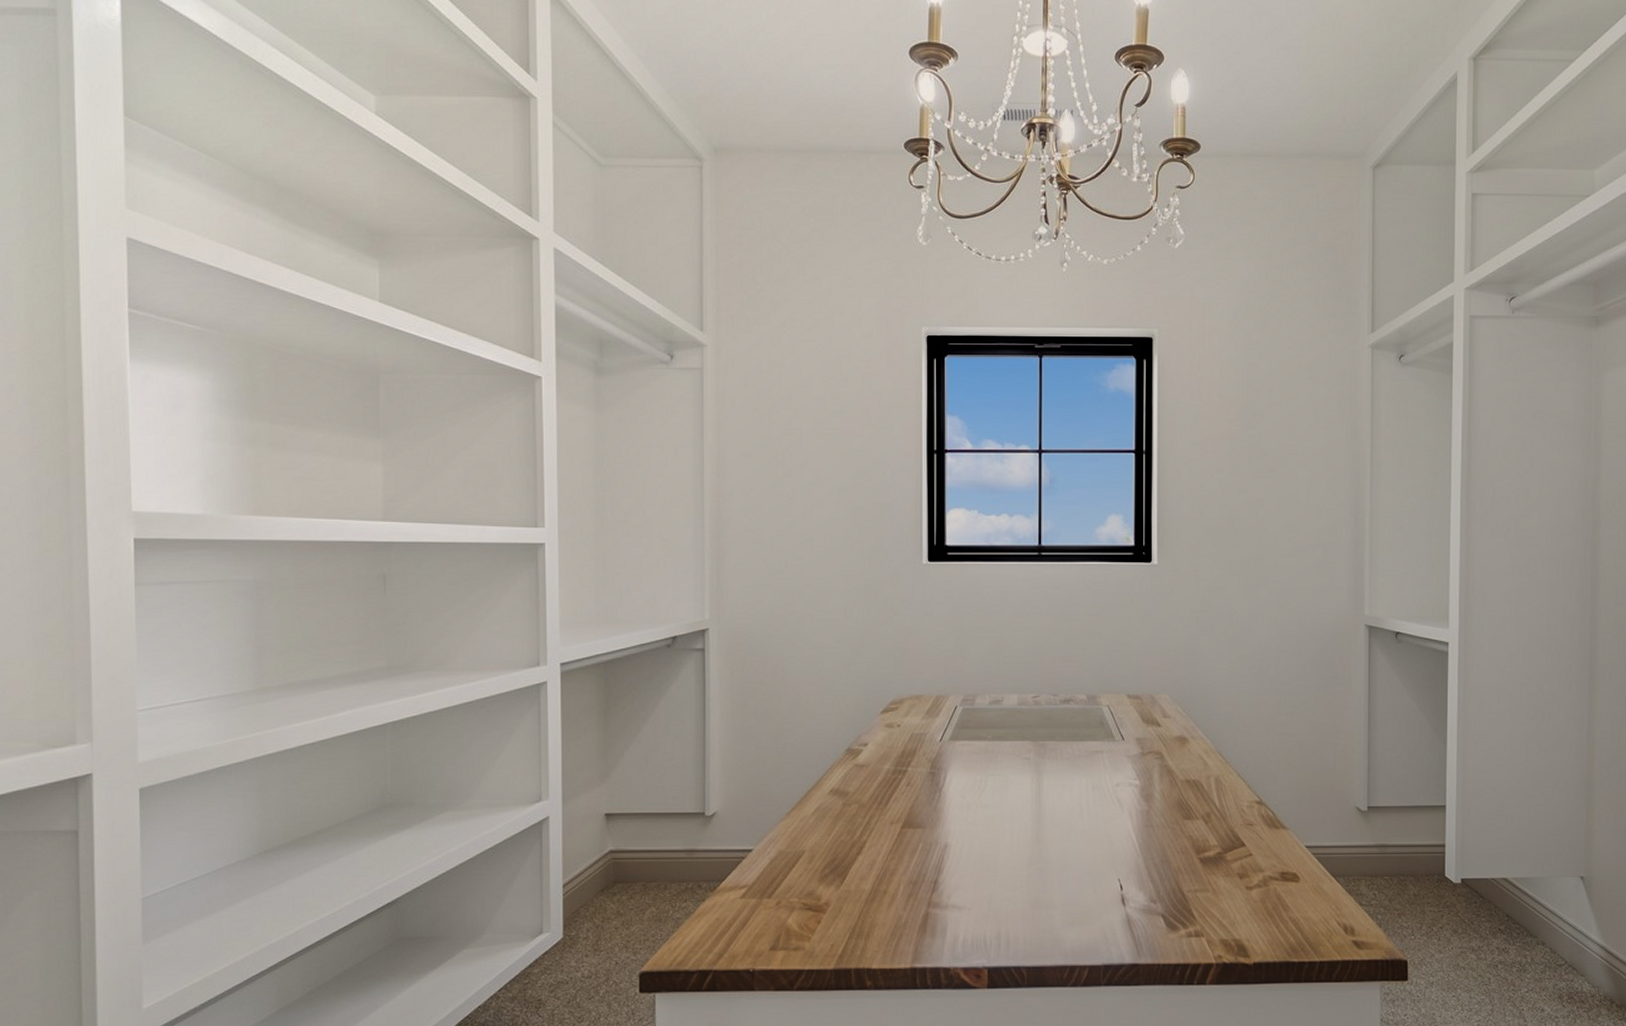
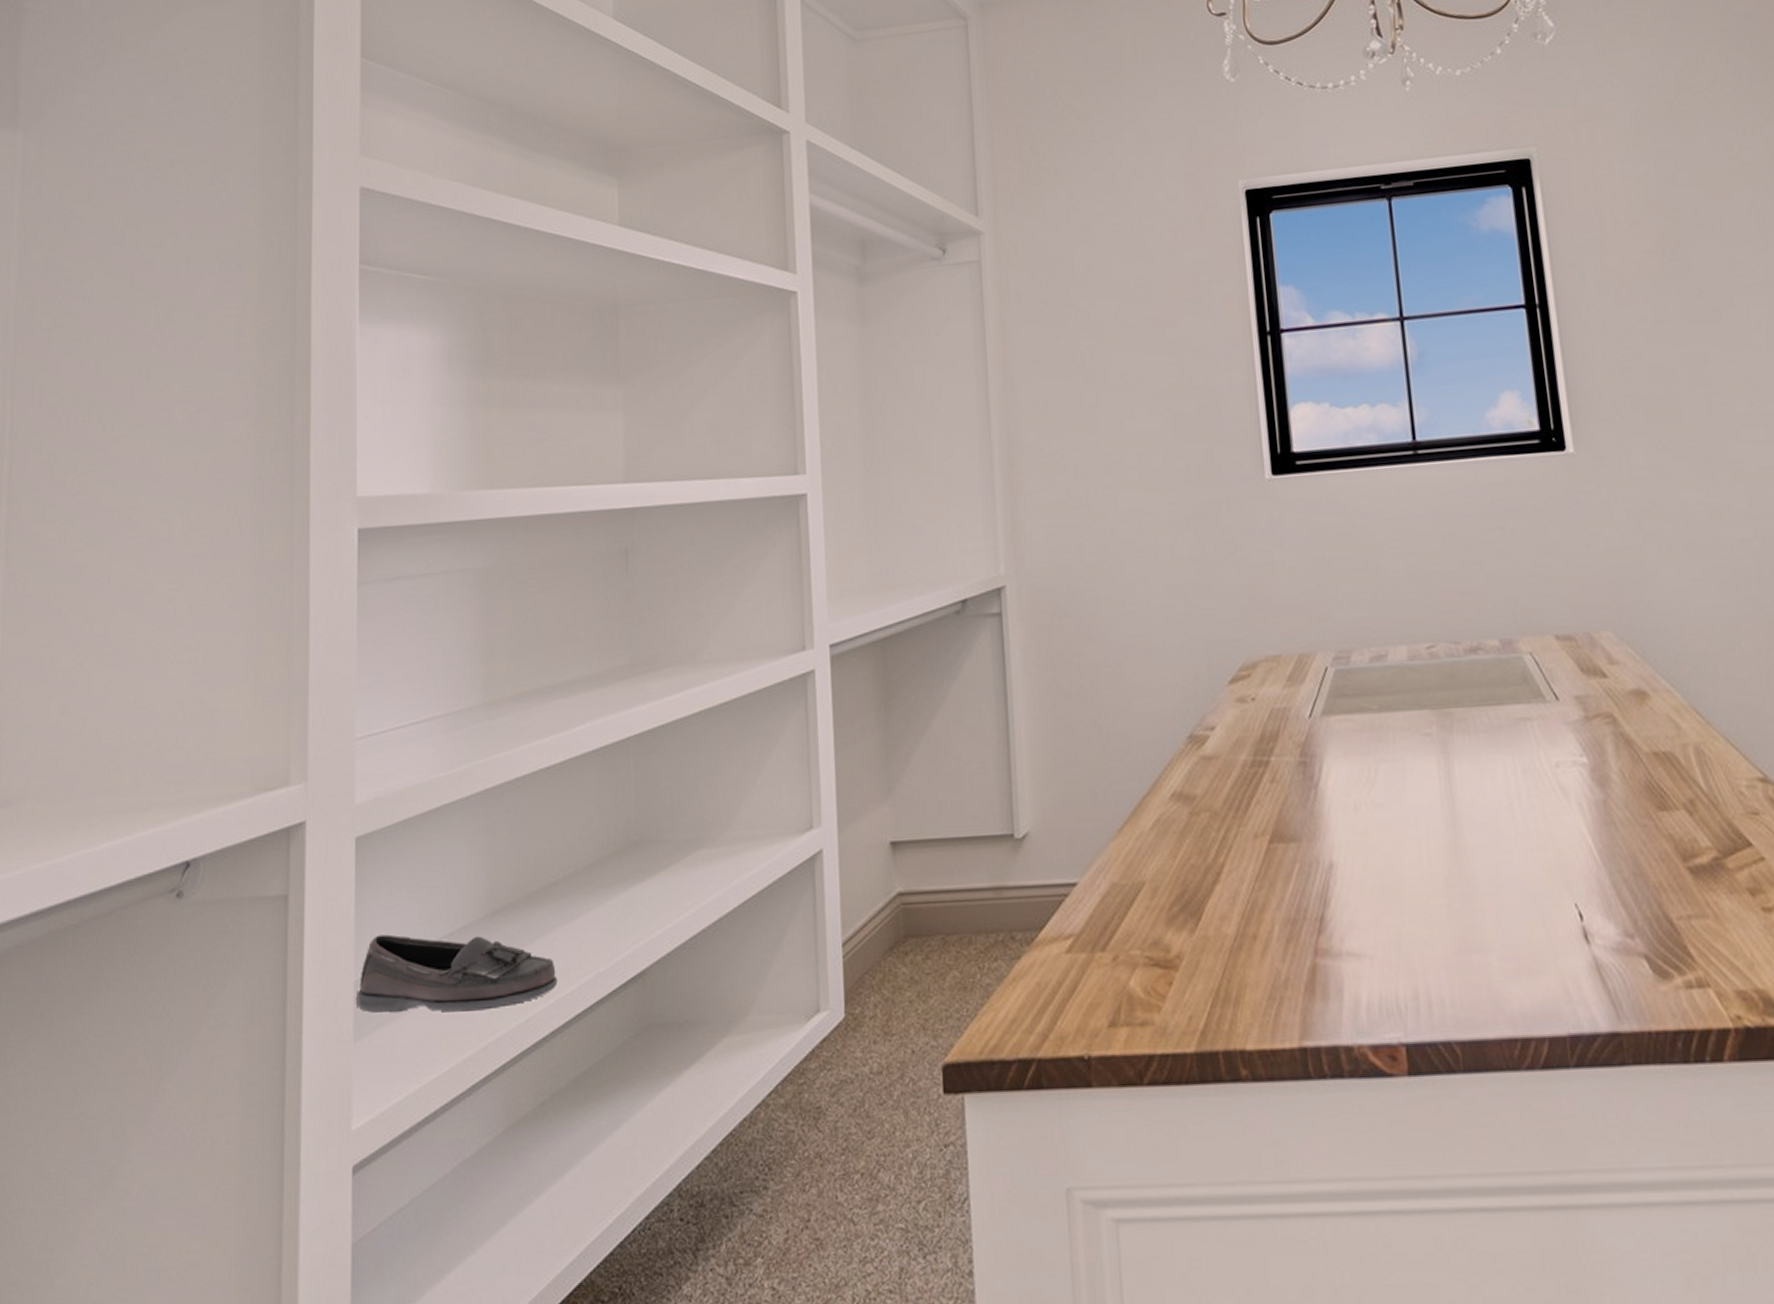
loafer: none [144,864,323,924] -> present [357,934,558,1013]

